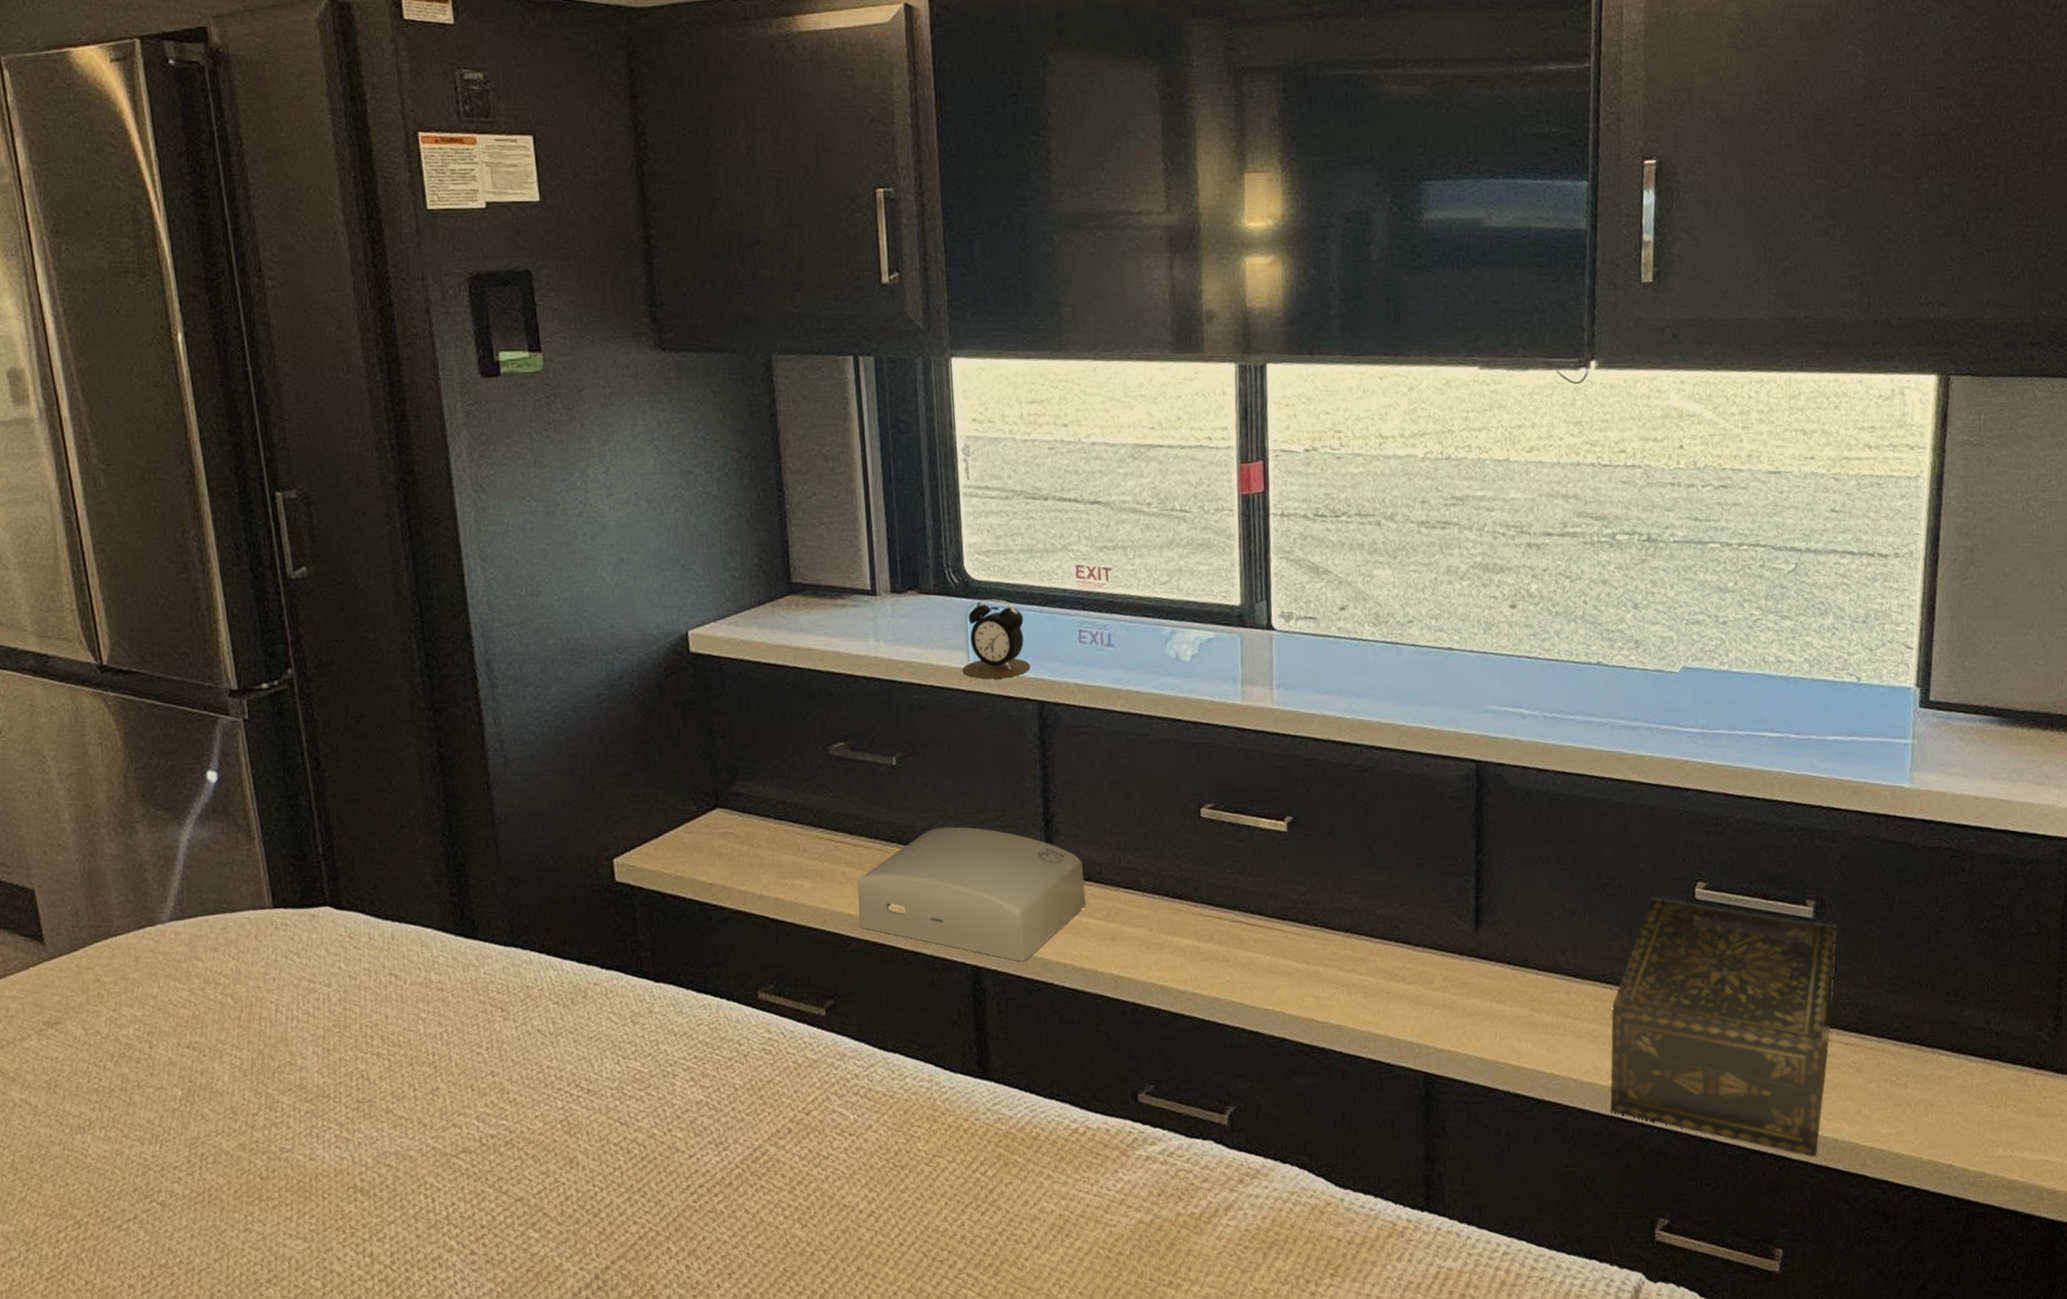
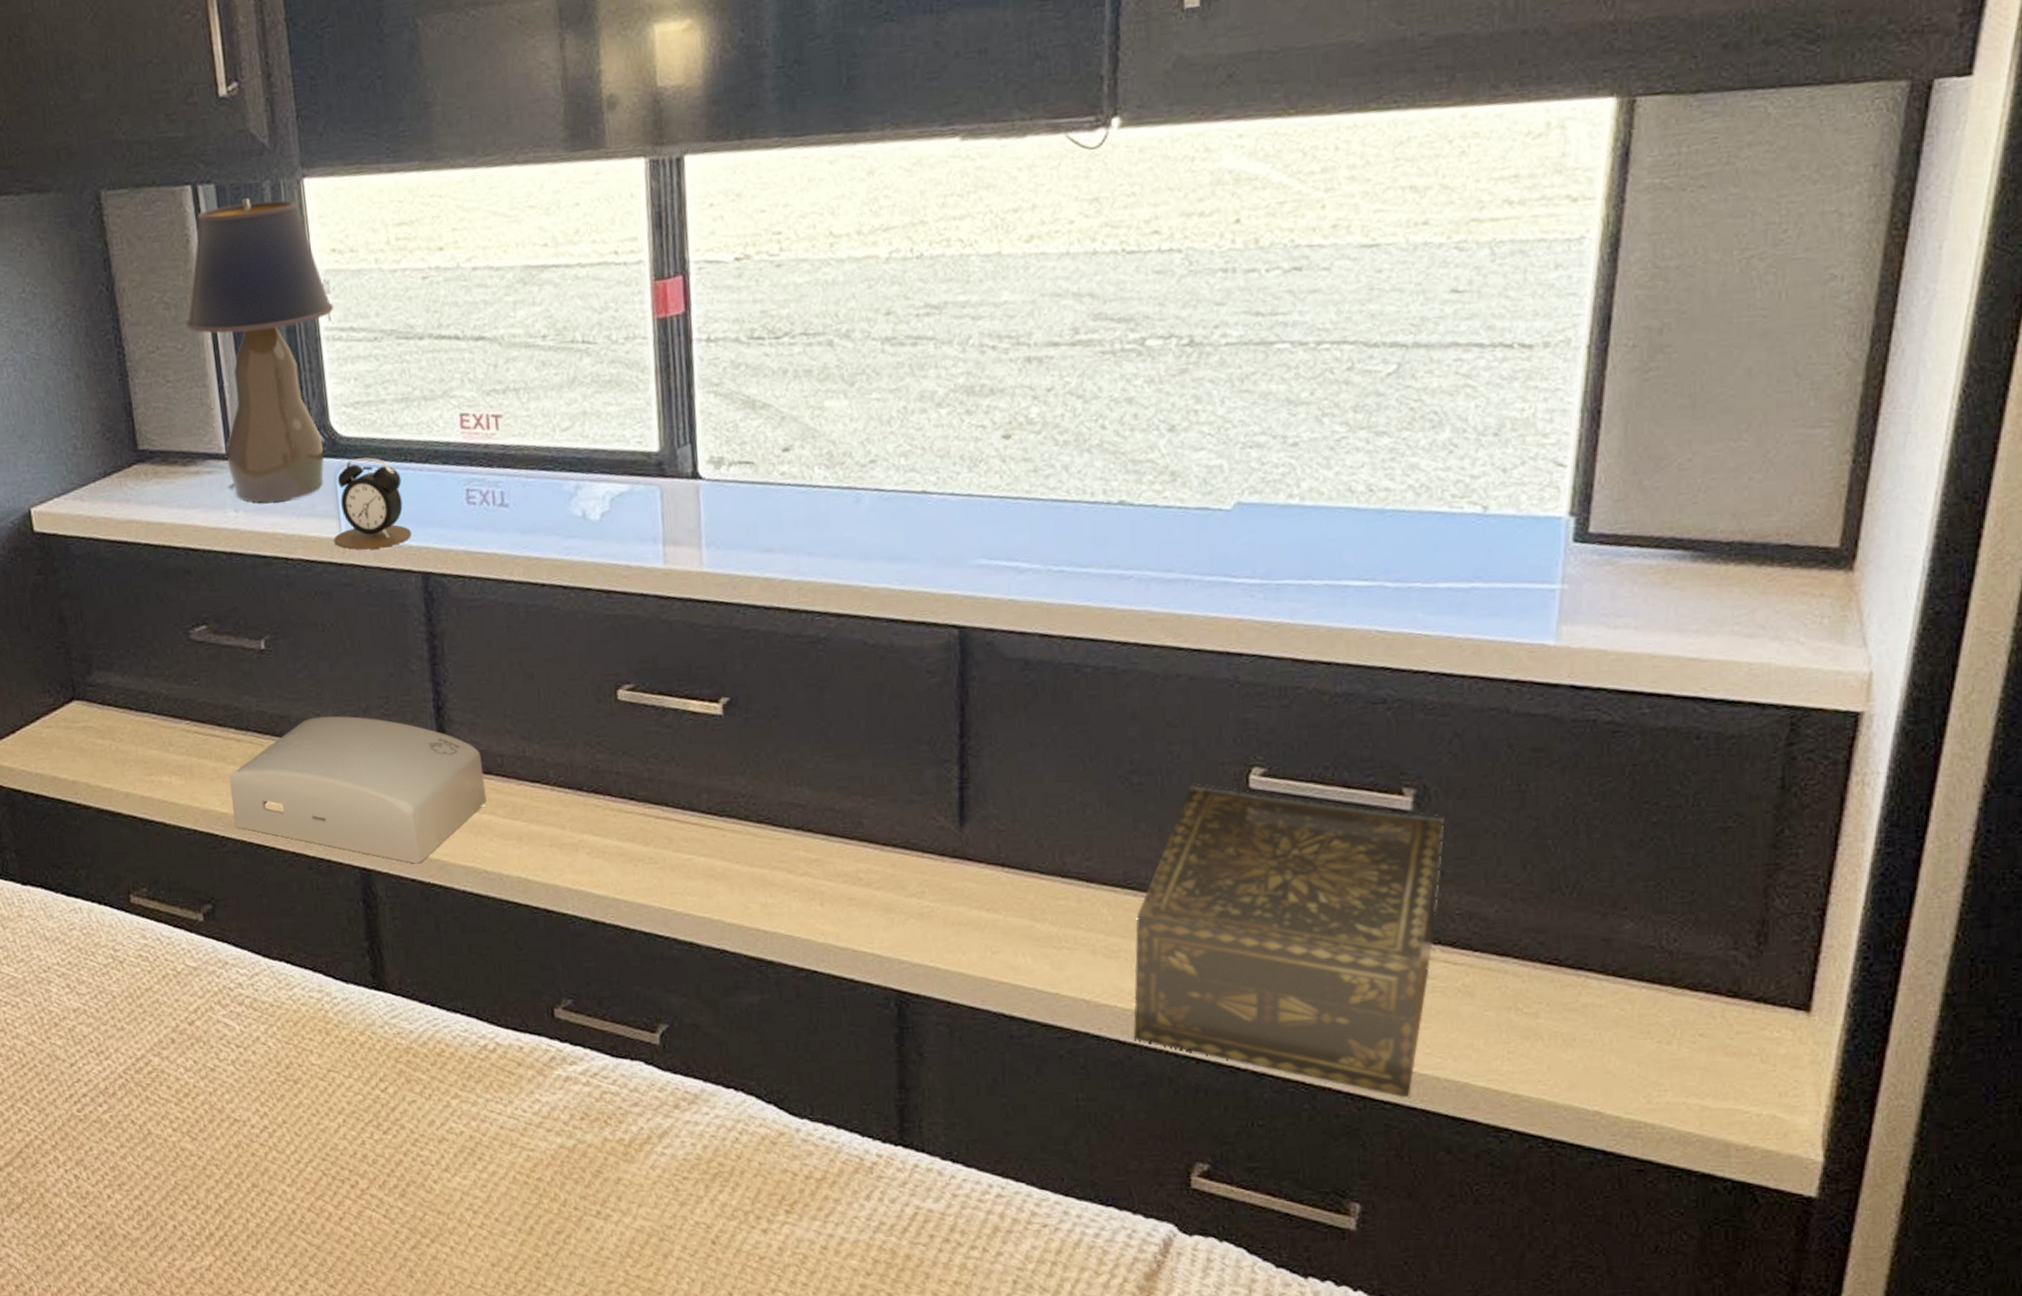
table lamp: none [841,371,973,634] -> present [185,198,334,503]

